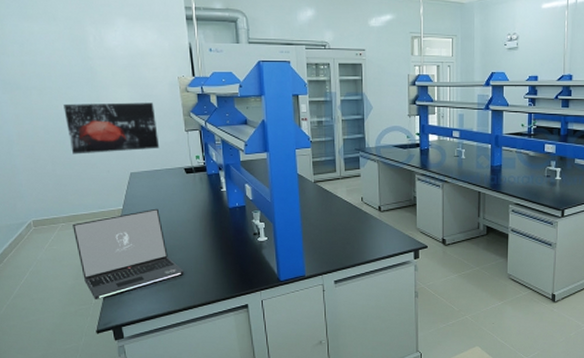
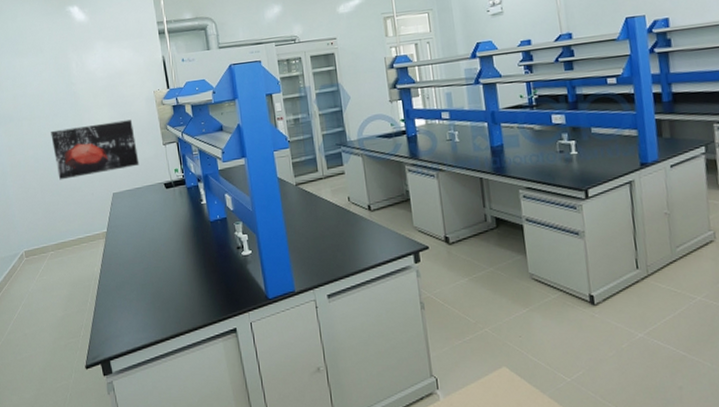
laptop: present [73,208,185,300] -> none [61,228,170,332]

